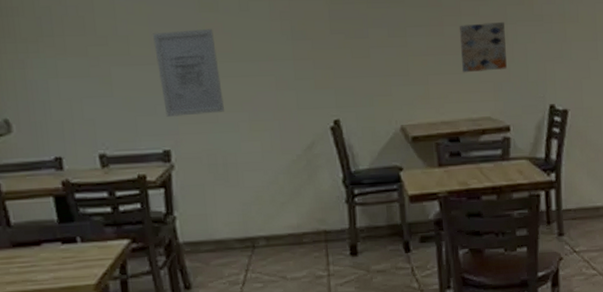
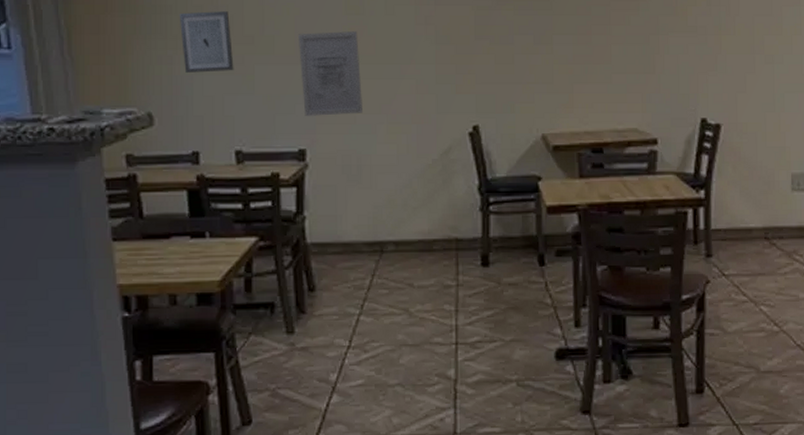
wall art: none [26,12,90,77] -> present [179,11,234,73]
wall art: present [459,21,507,73] -> none [608,32,657,83]

